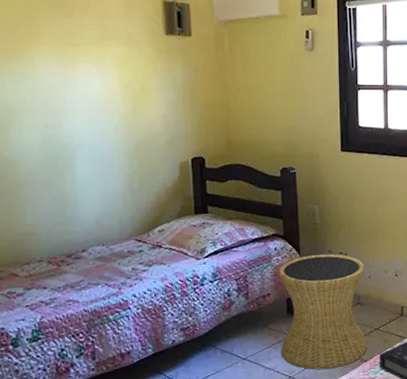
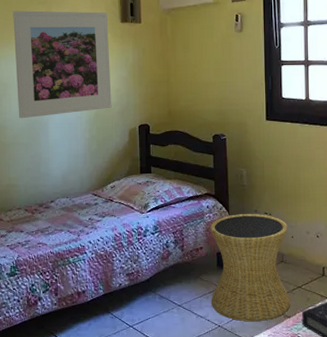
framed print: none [19,15,157,152] -> present [13,11,112,119]

